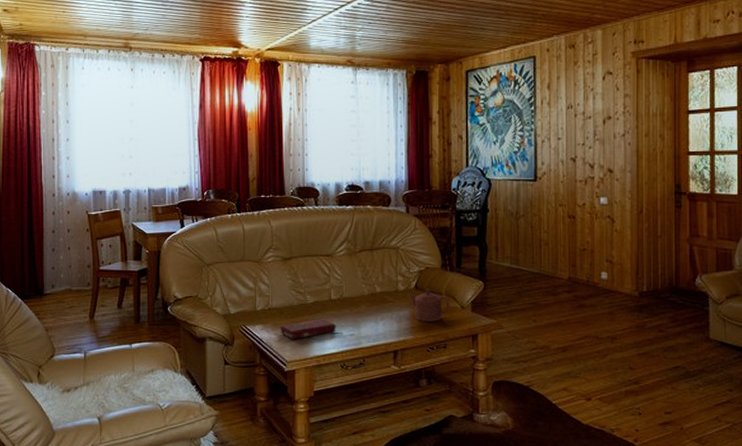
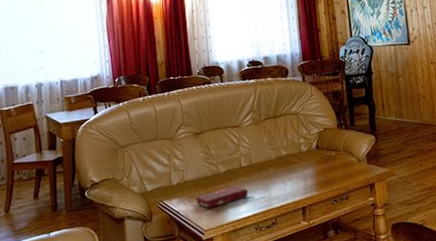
teapot: present [408,289,449,321] -> none [310,147,348,178]

